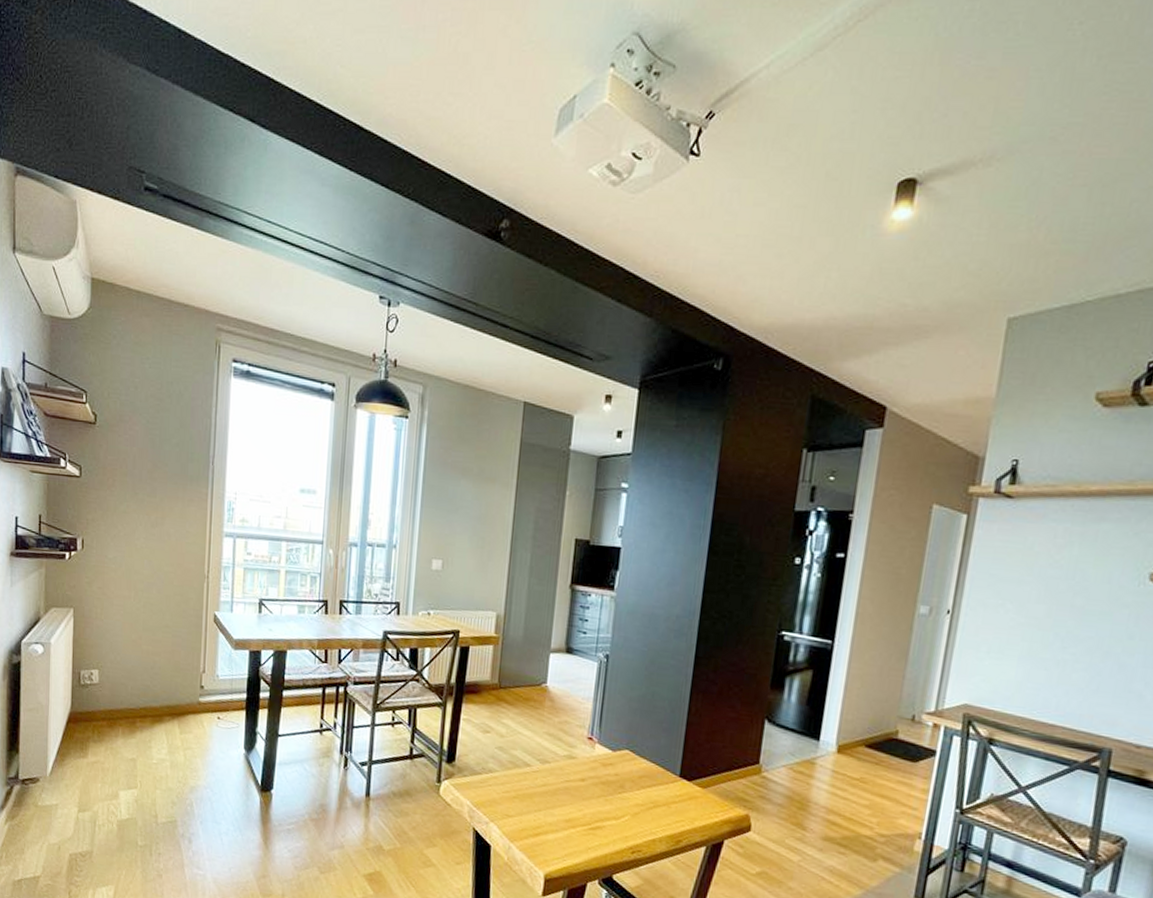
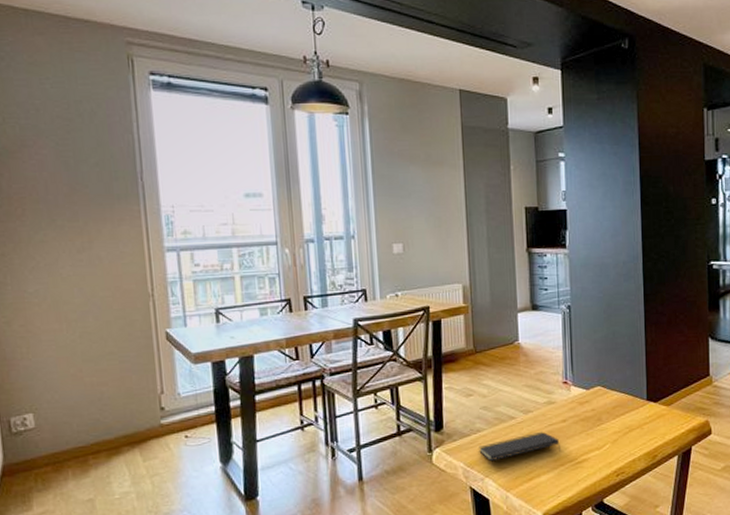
notepad: none [488,785,575,812] -> present [479,431,560,462]

